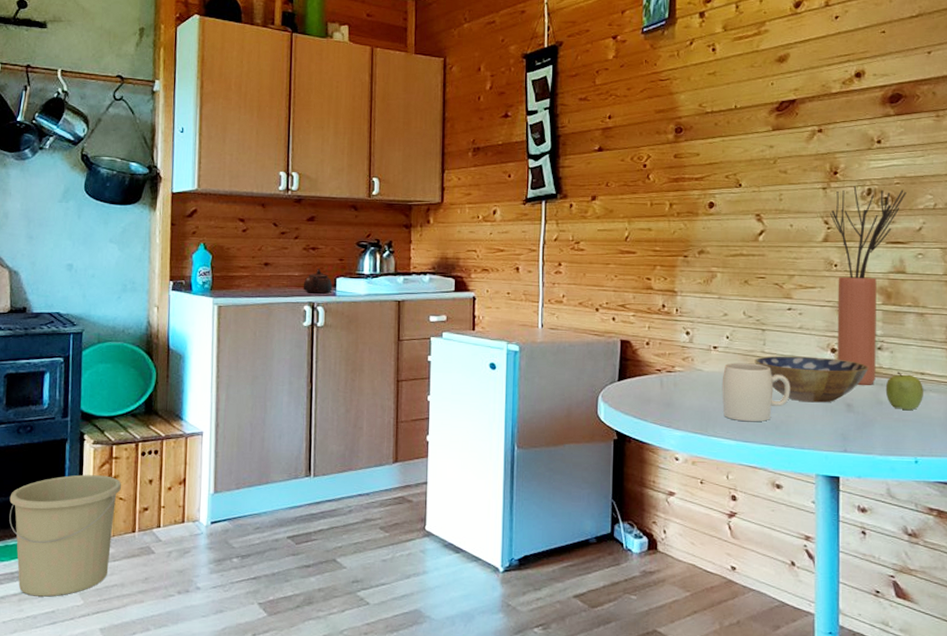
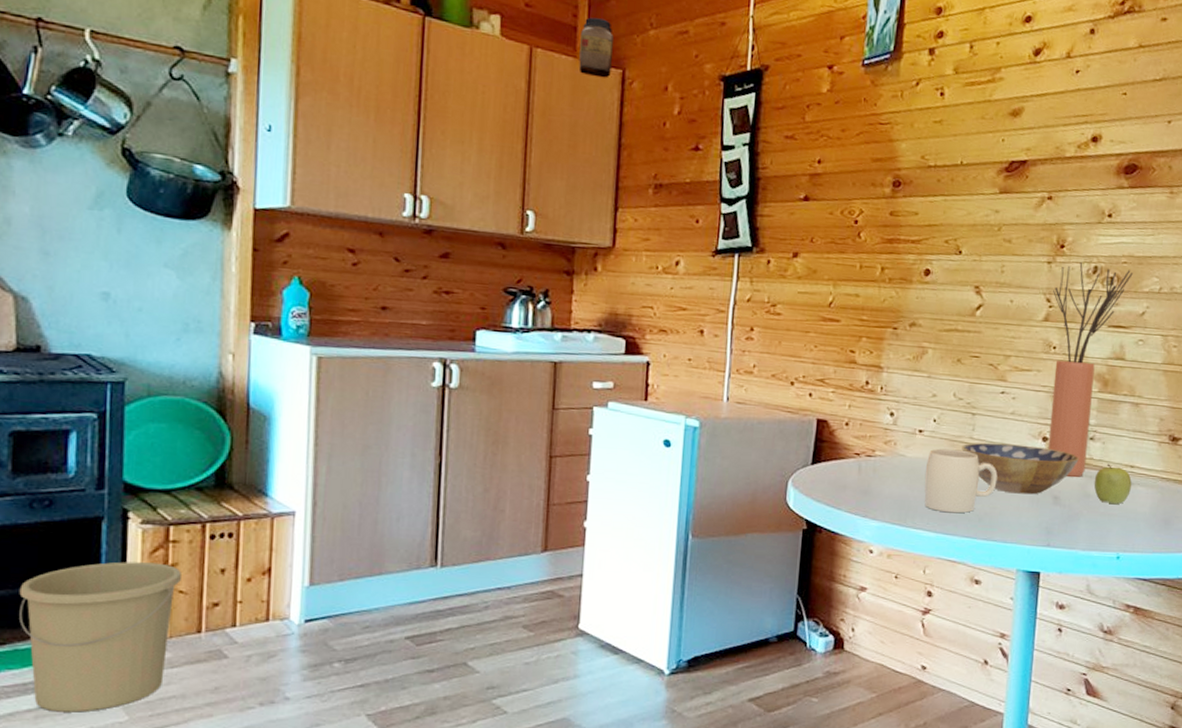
teapot: present [303,268,333,294] -> none [432,316,471,349]
jar: none [409,19,437,66] -> present [578,17,615,78]

